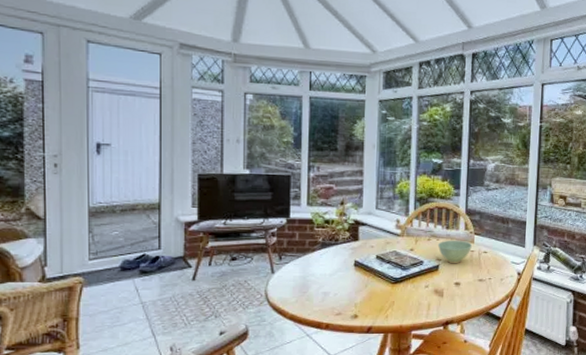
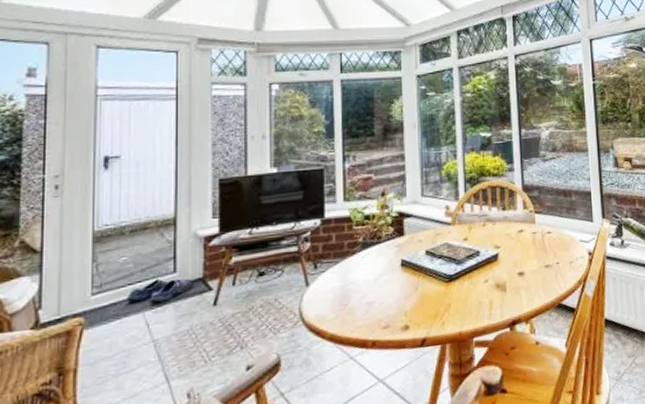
bowl: present [437,240,472,264] -> none [494,221,533,251]

